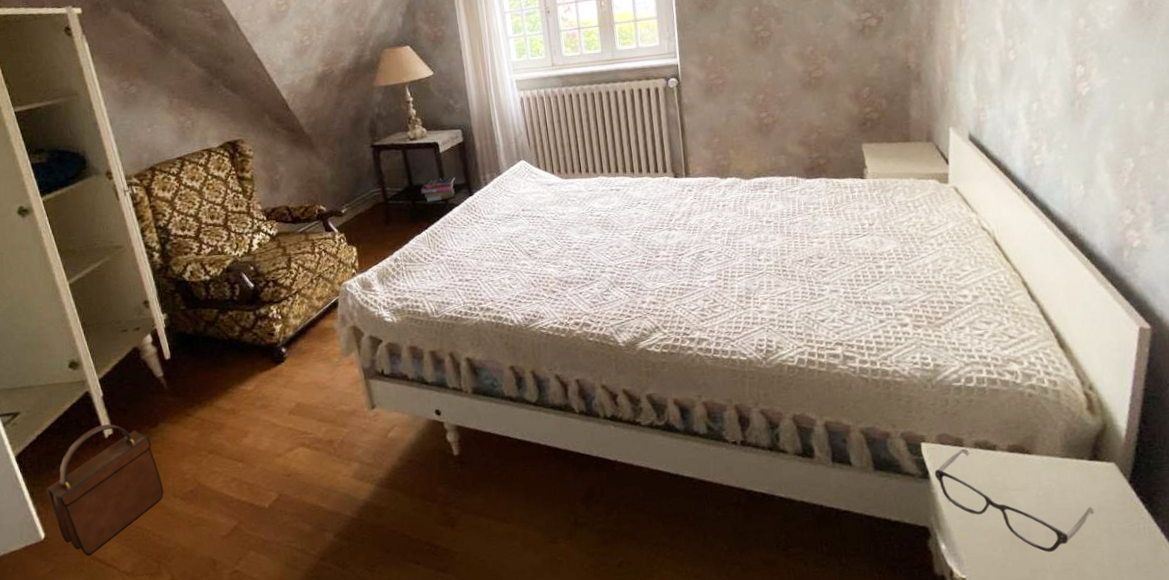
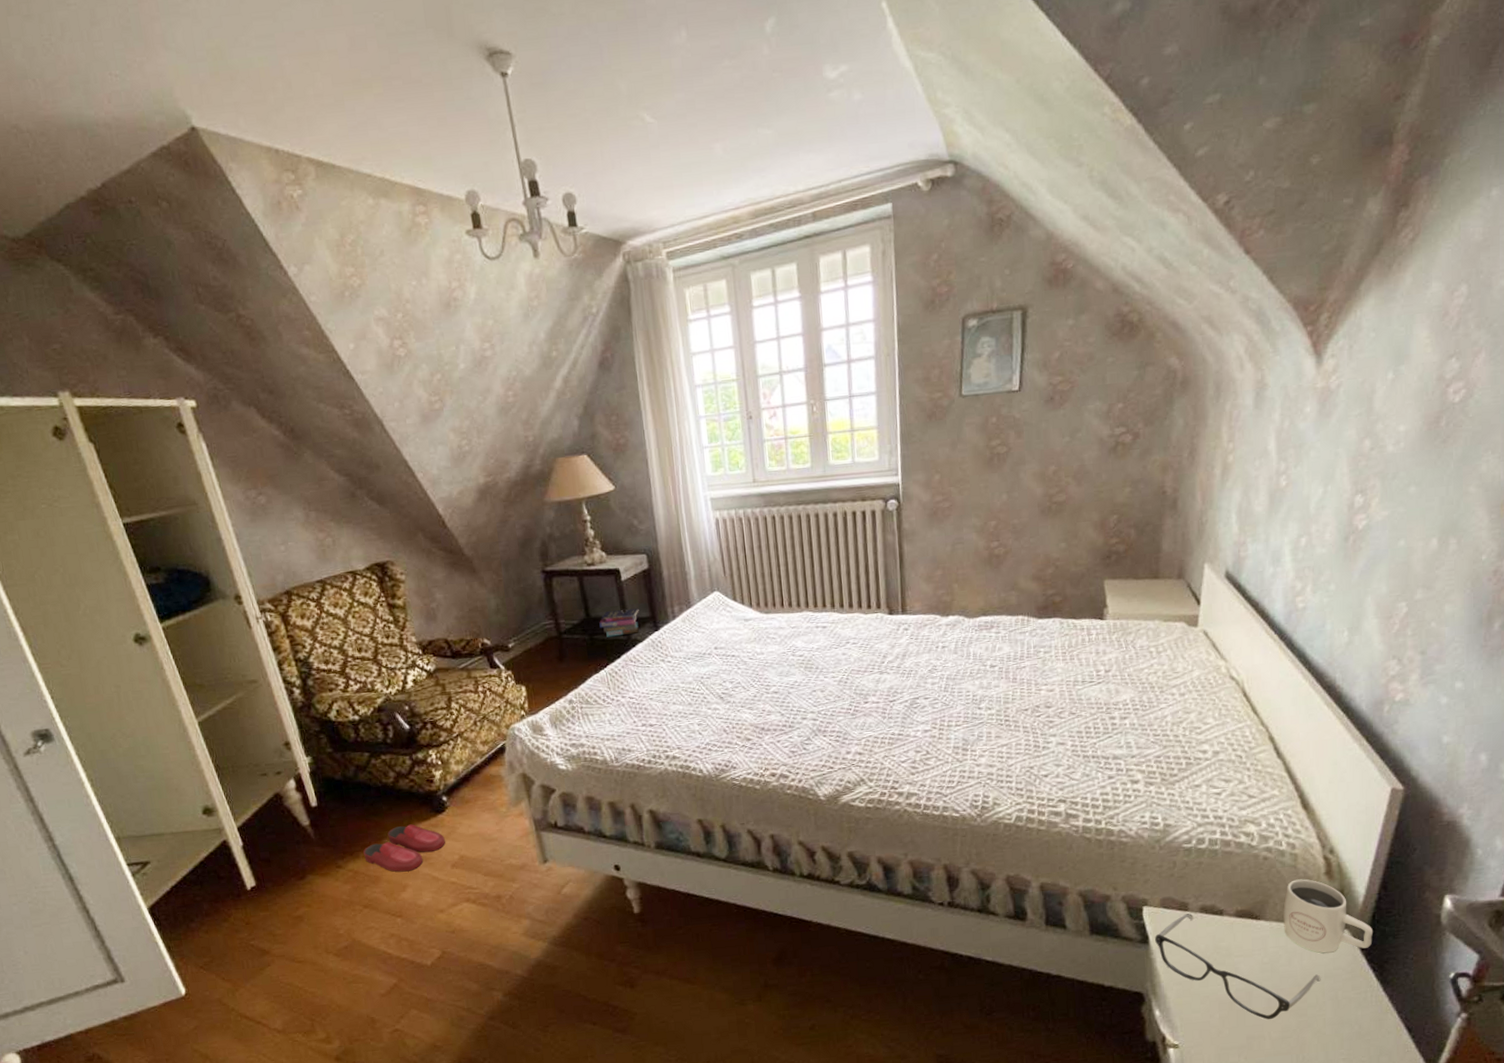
handbag: present [46,424,164,556] -> none [184,875,315,1013]
slippers: none [210,374,284,419] -> present [363,824,445,872]
mug: none [1051,414,1139,487] -> present [1283,879,1374,954]

